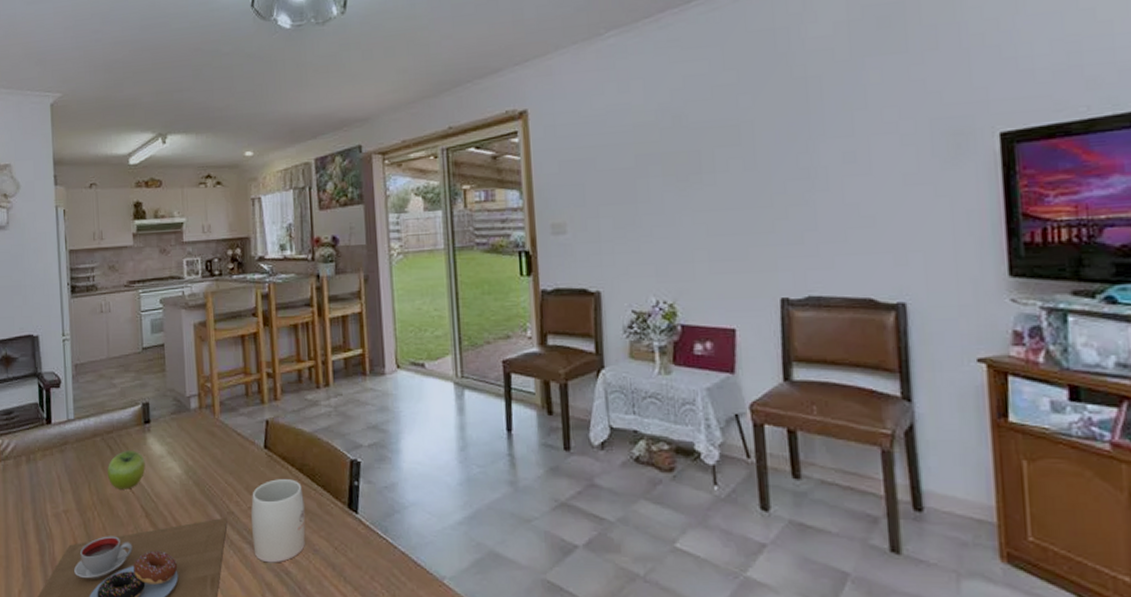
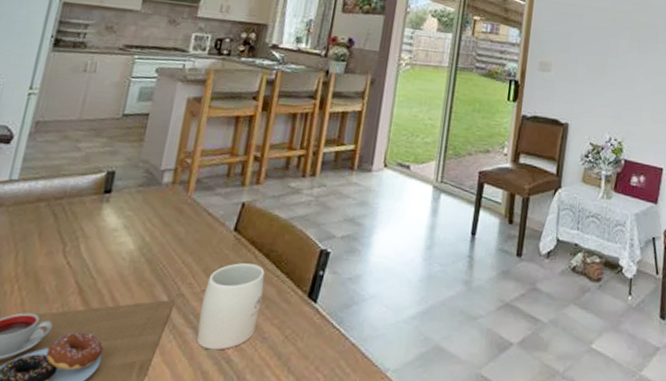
fruit: present [107,451,145,489] -> none [42,220,95,262]

